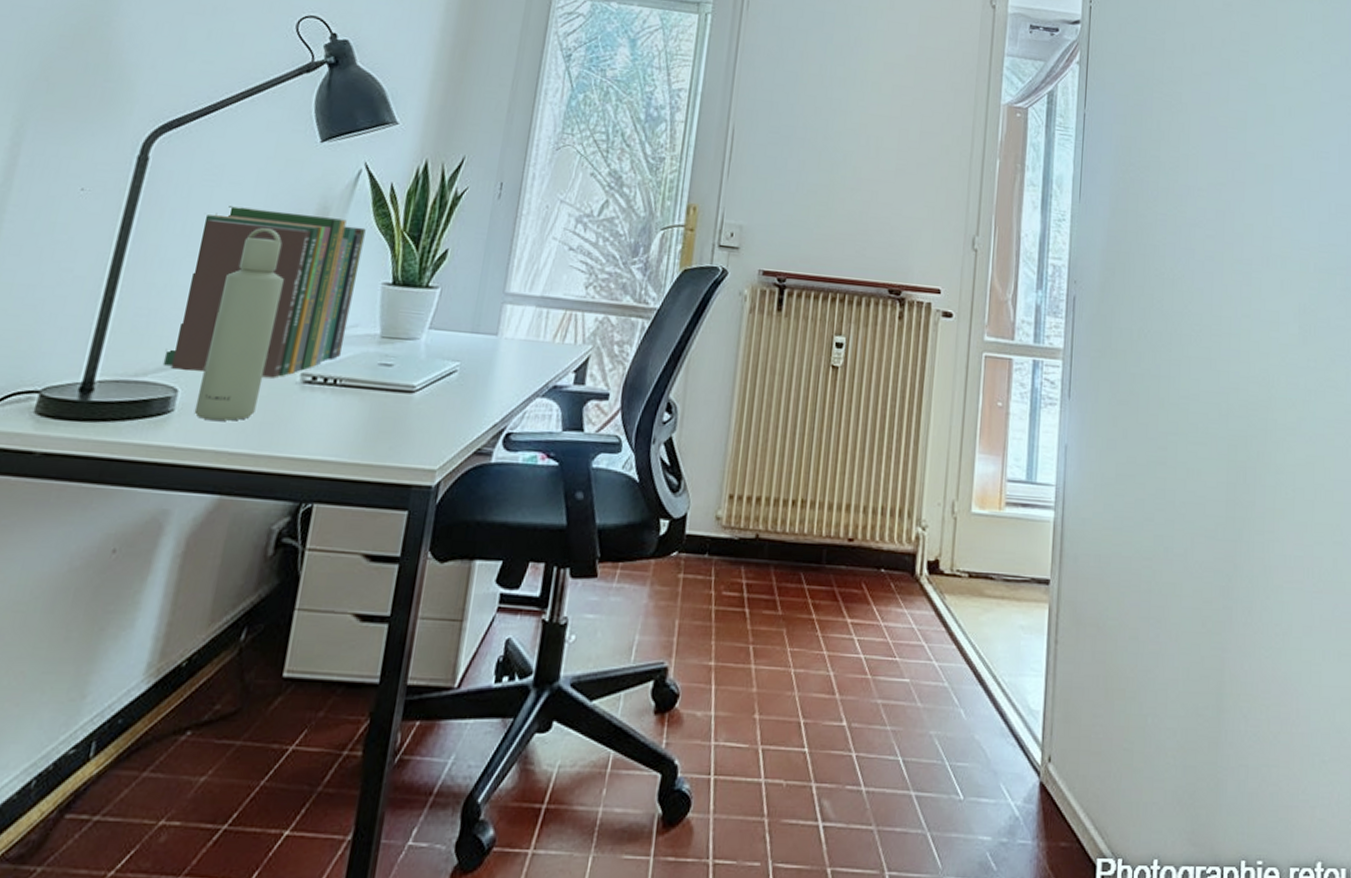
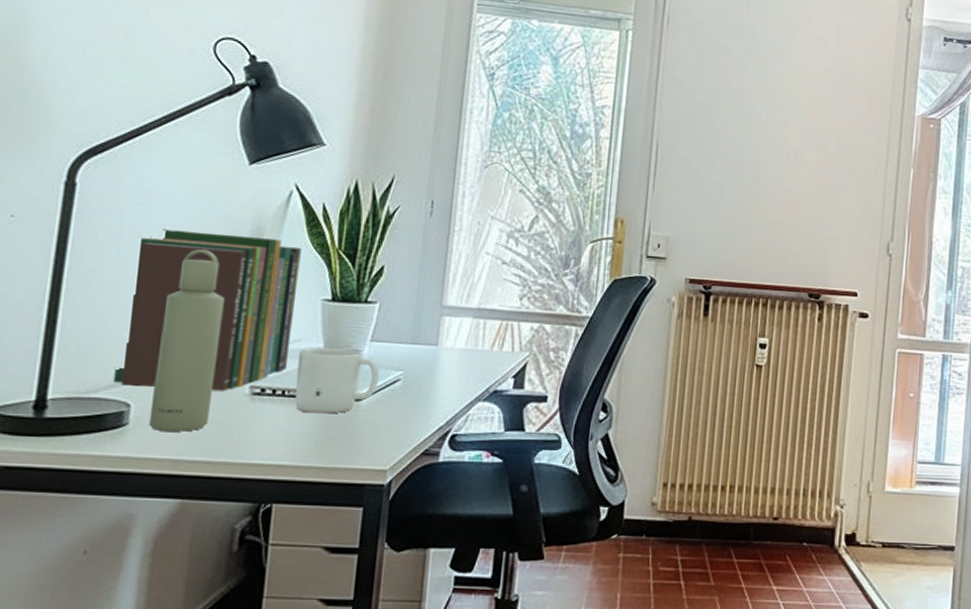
mug: none [346,334,436,406] -> present [294,347,379,414]

